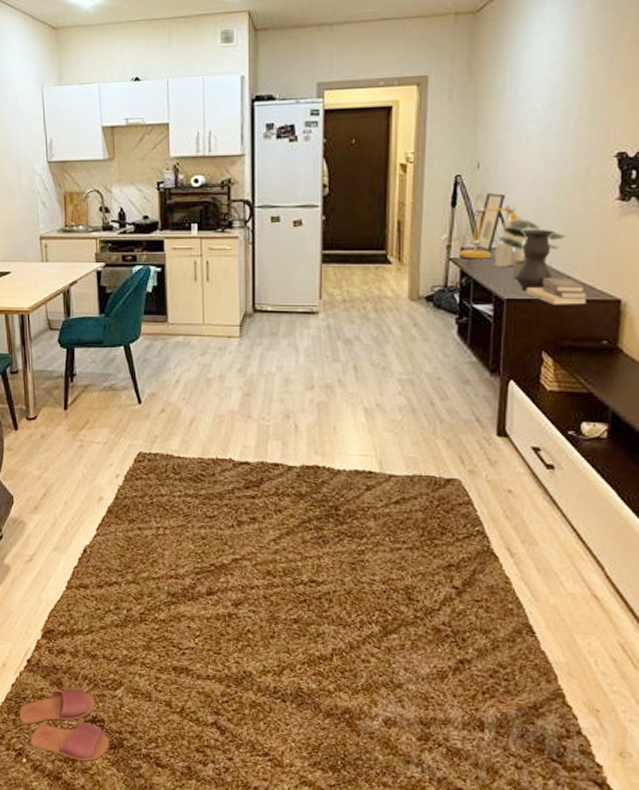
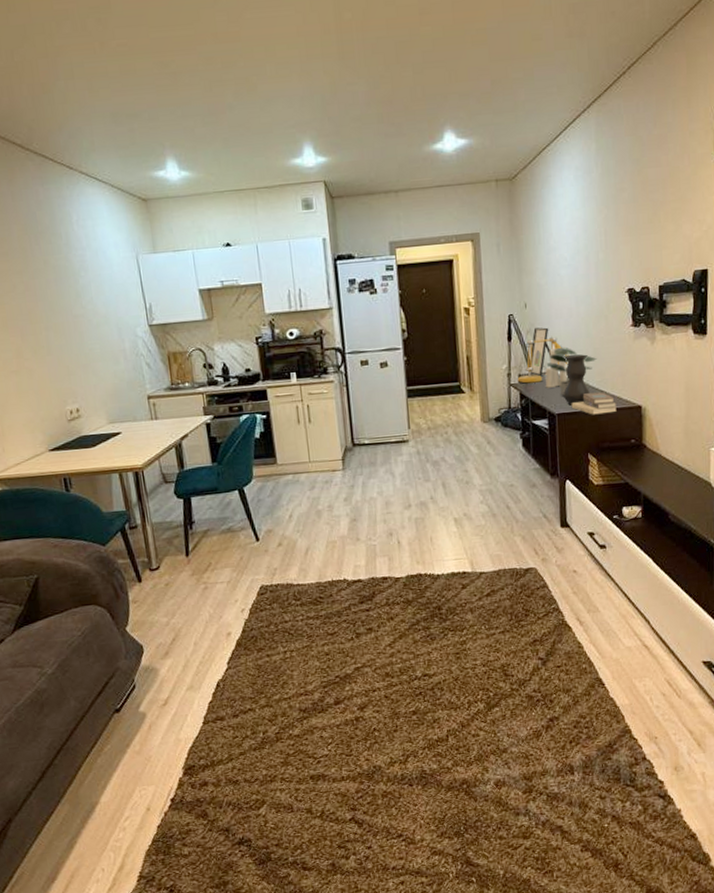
slippers: present [20,688,110,761] -> none [167,815,259,884]

